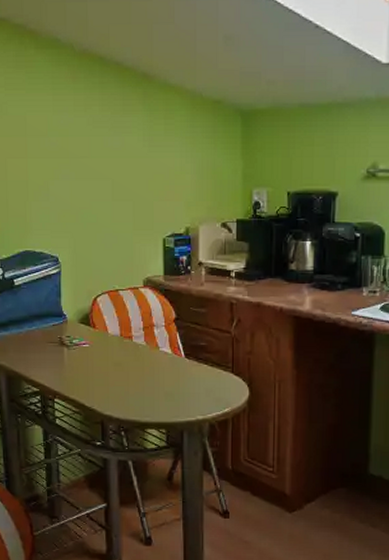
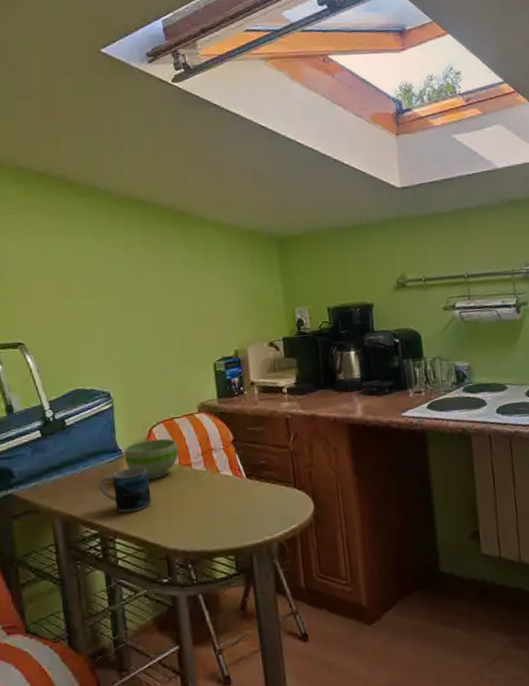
mug: none [42,333,91,376] -> present [98,467,152,513]
bowl: none [68,308,121,348] -> present [123,438,179,480]

